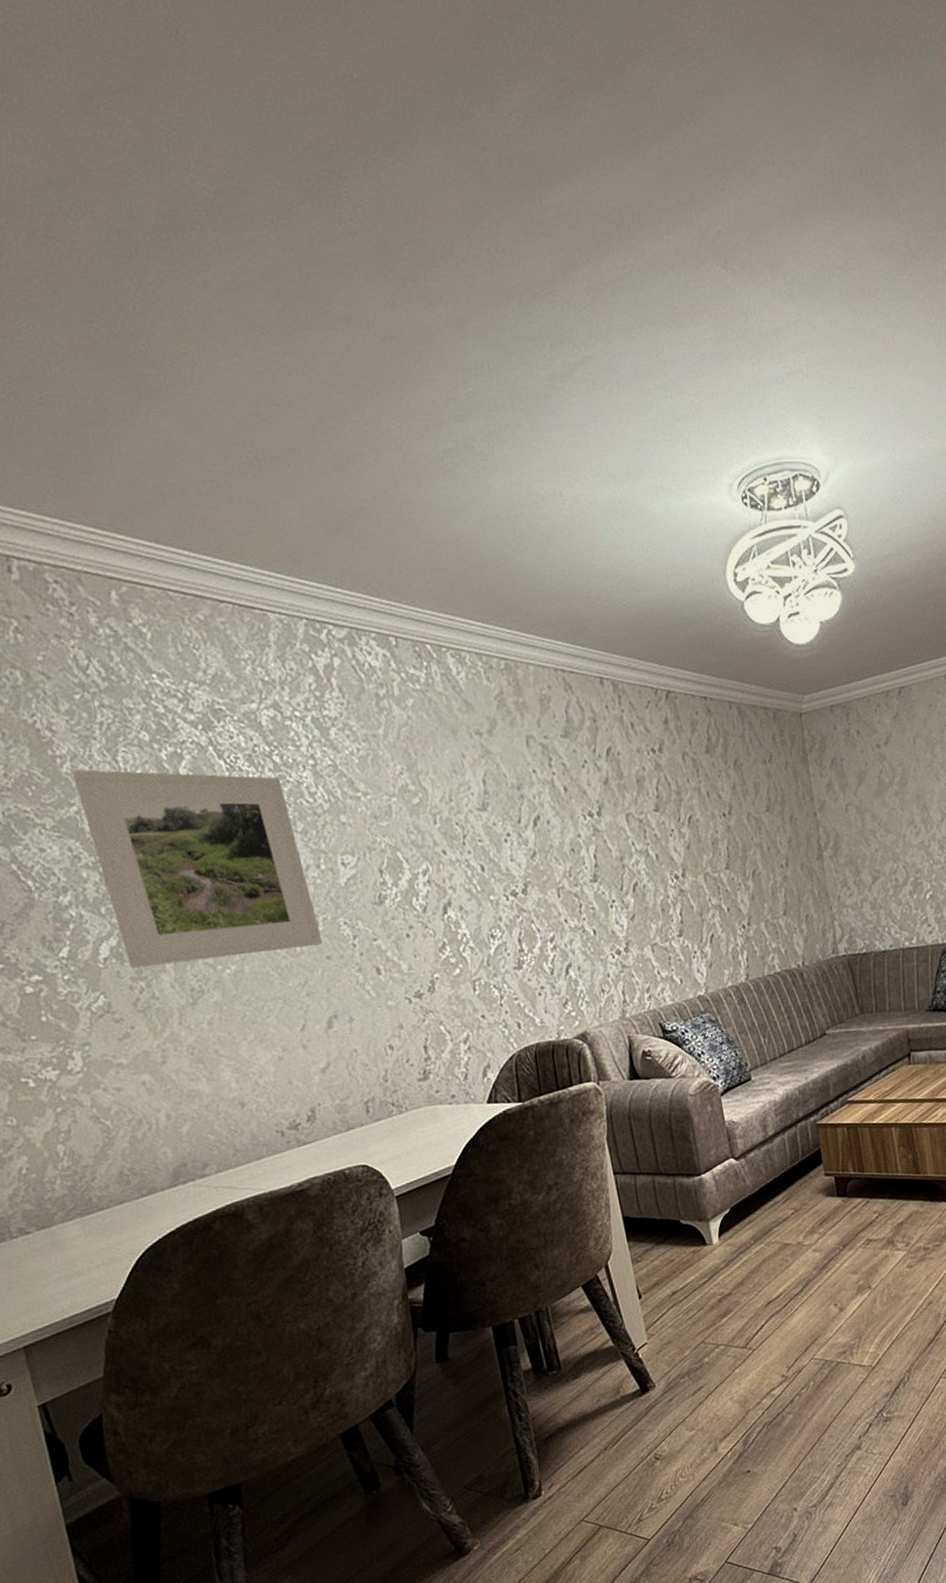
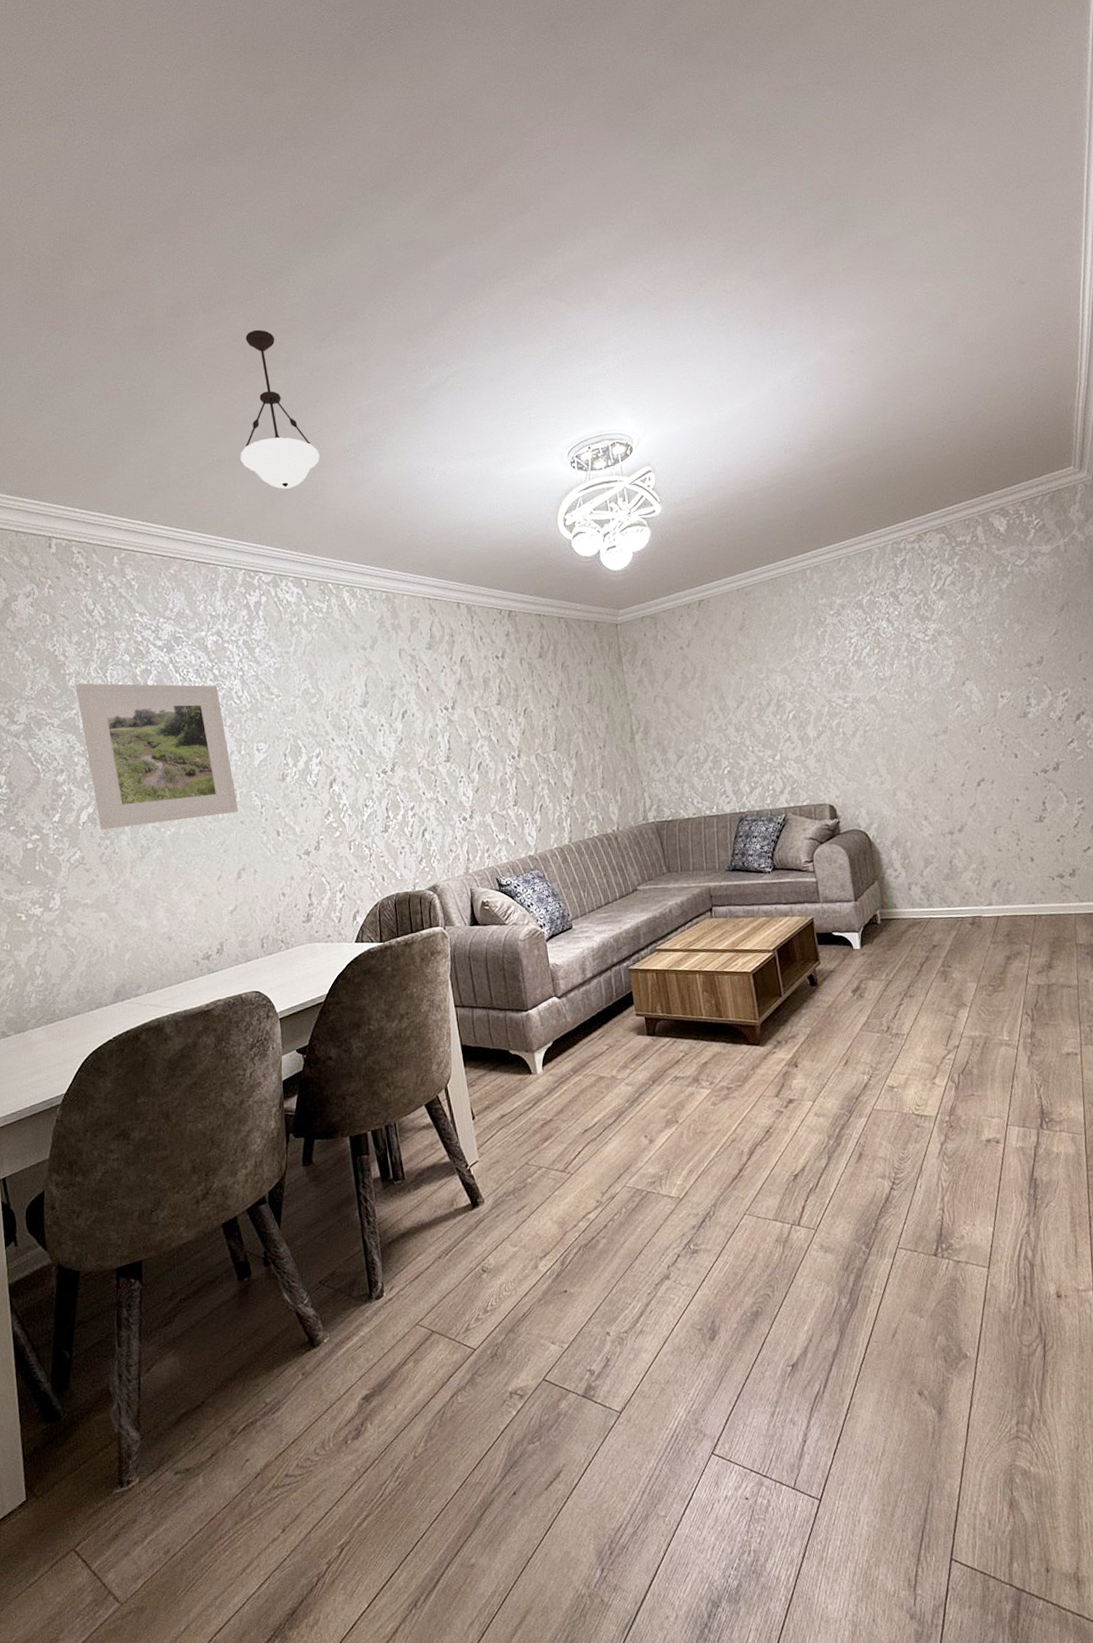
pendant light: none [281,265,404,508] -> present [240,329,320,489]

